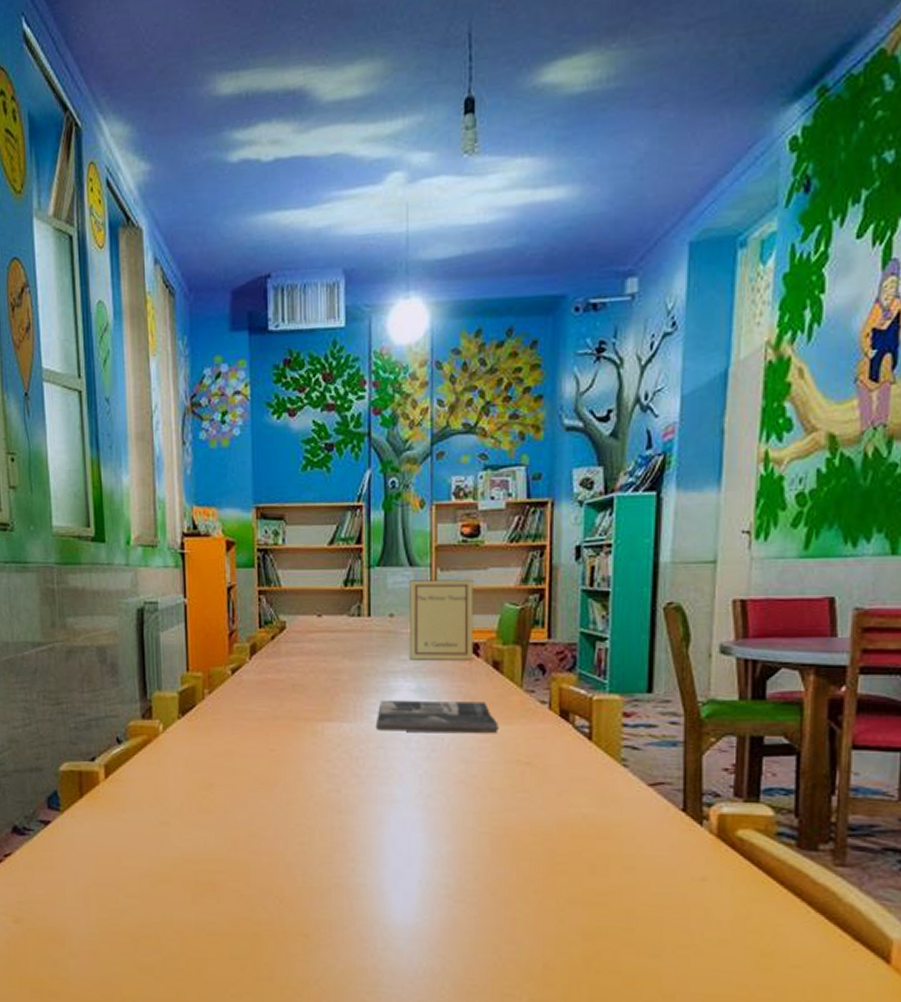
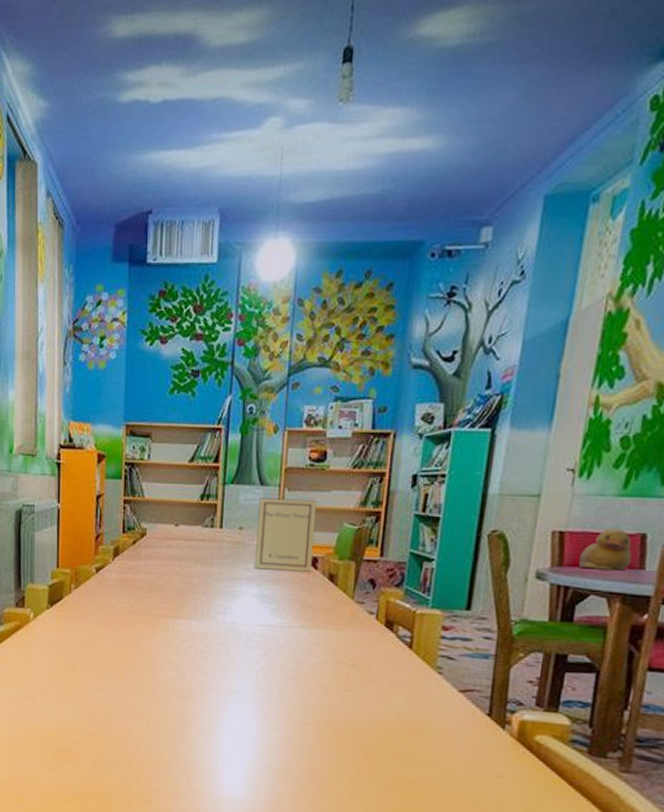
magazine: present [375,699,498,734] -> none [220,602,330,638]
rubber duck: none [766,592,822,641] -> present [579,527,632,572]

